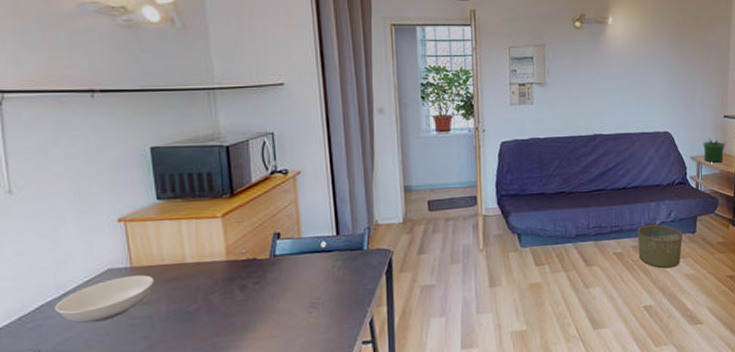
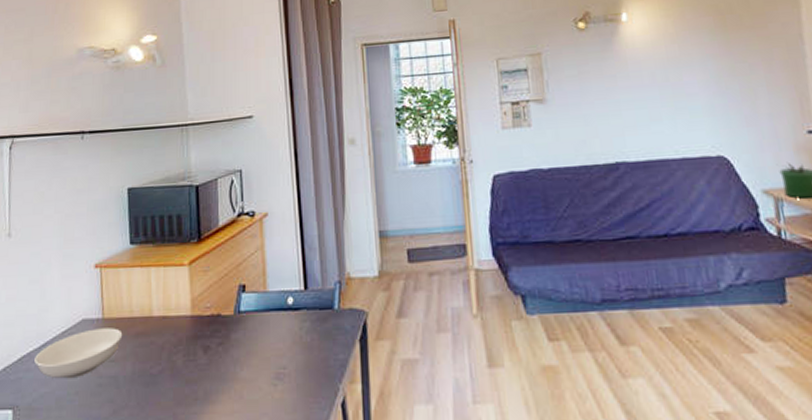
basket: present [637,224,684,269] -> none [692,288,767,356]

